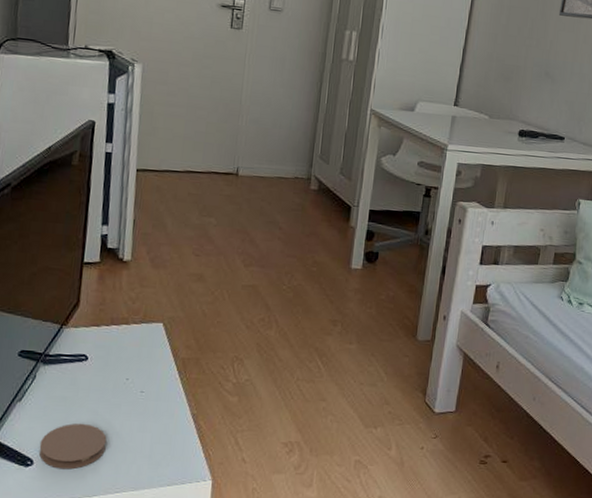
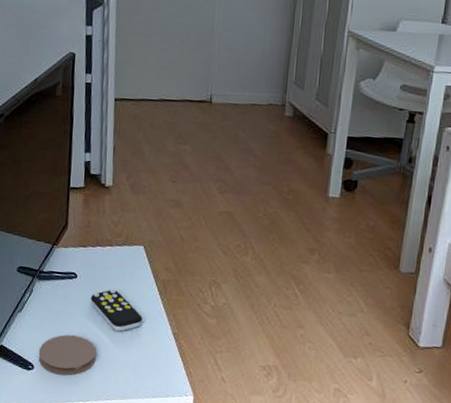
remote control: none [102,370,160,416] -> present [90,289,143,332]

